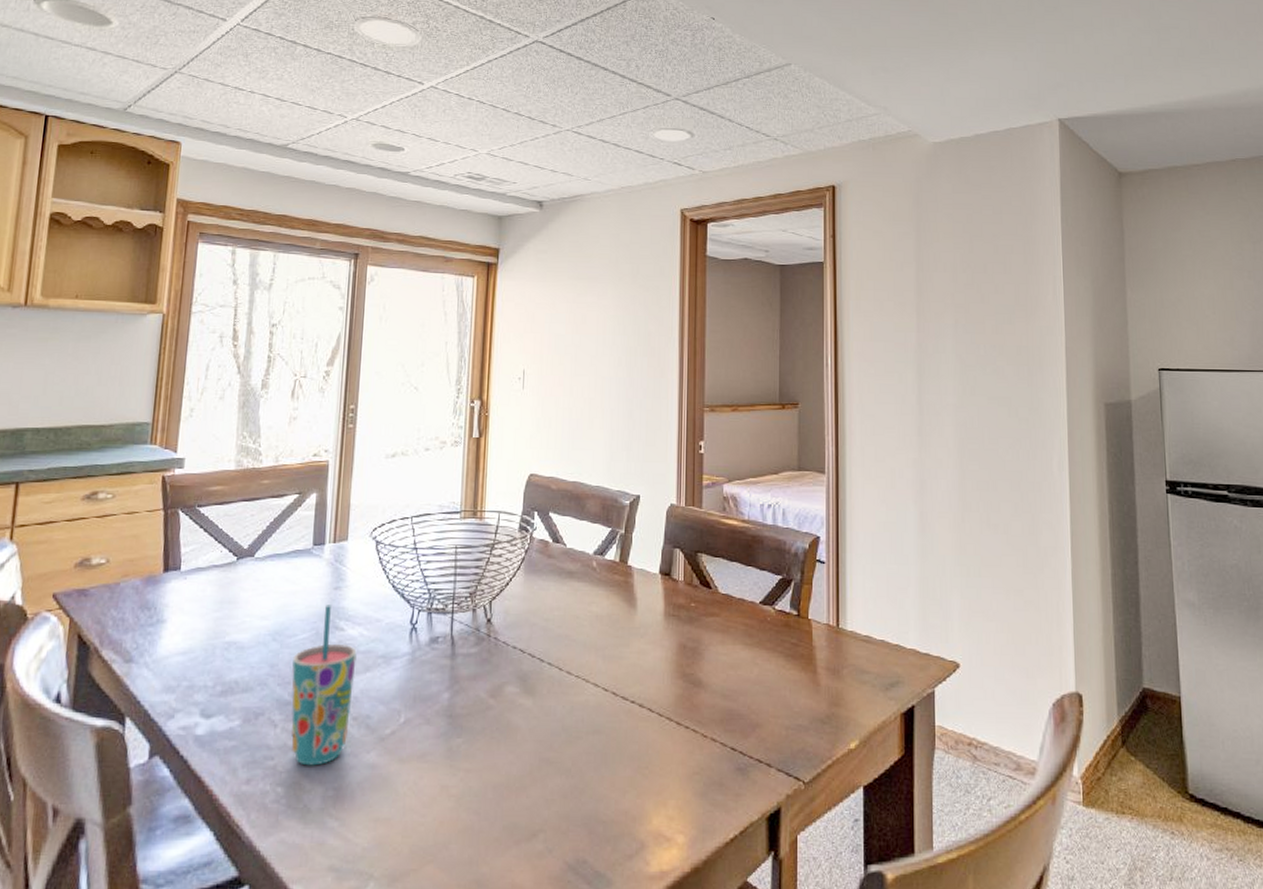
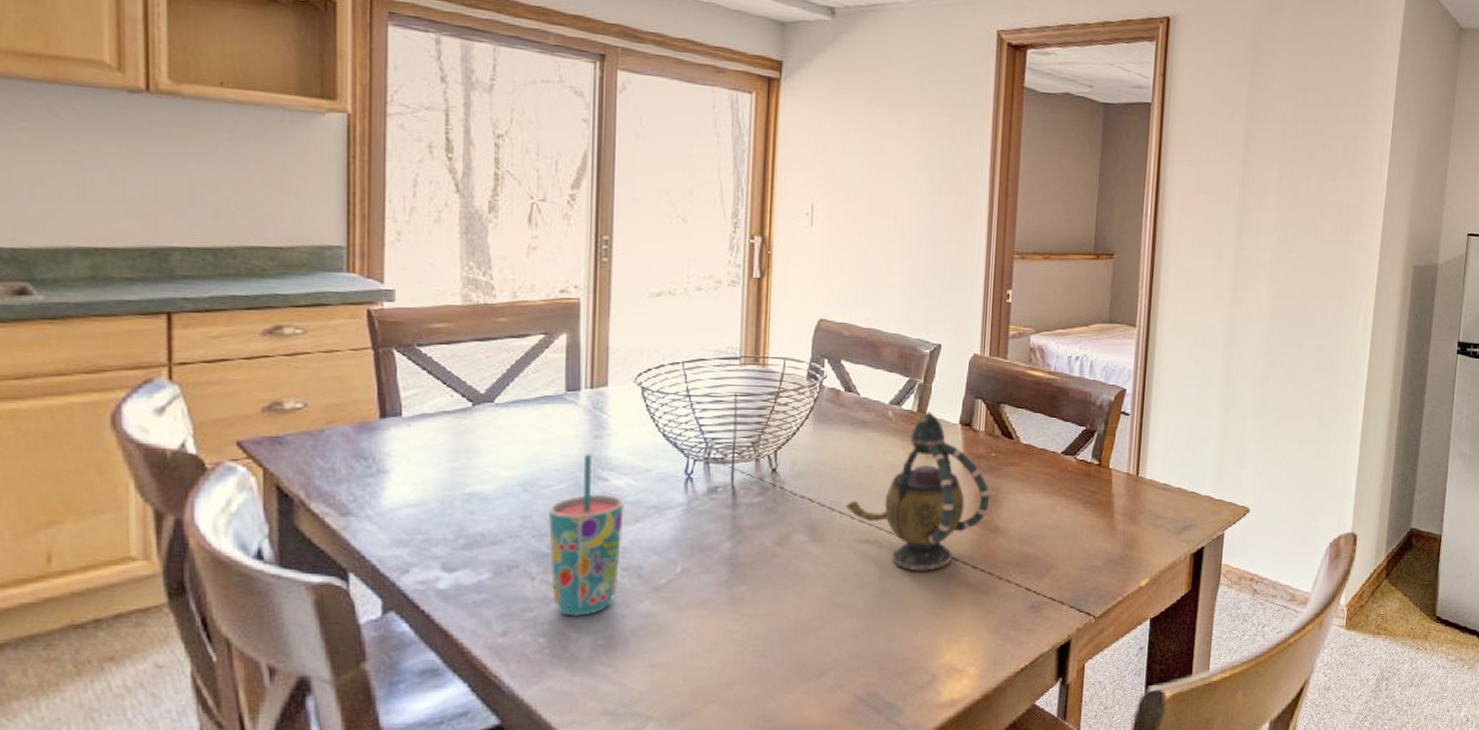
teapot: none [553,561,692,727] -> present [845,412,990,571]

